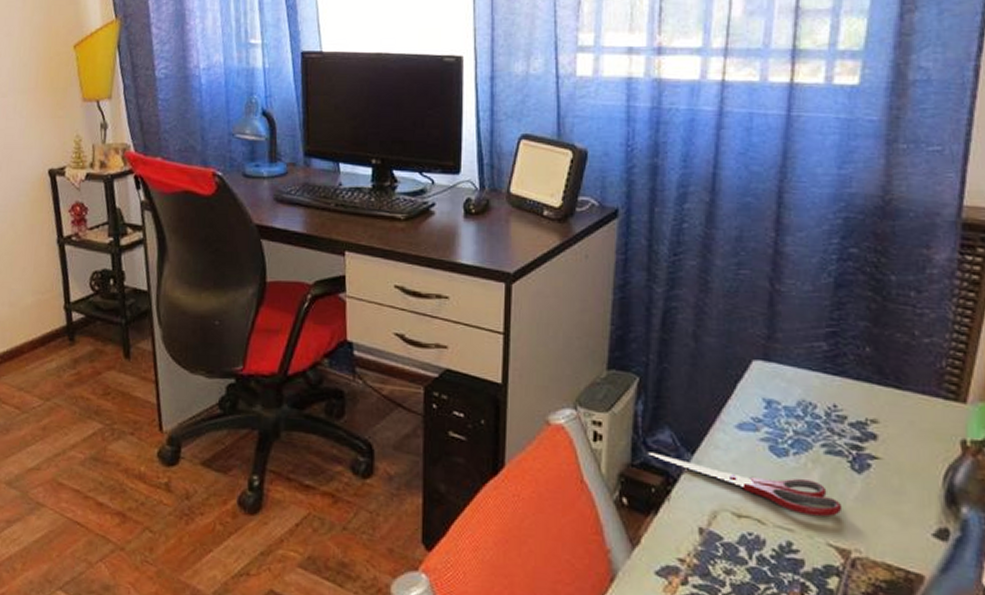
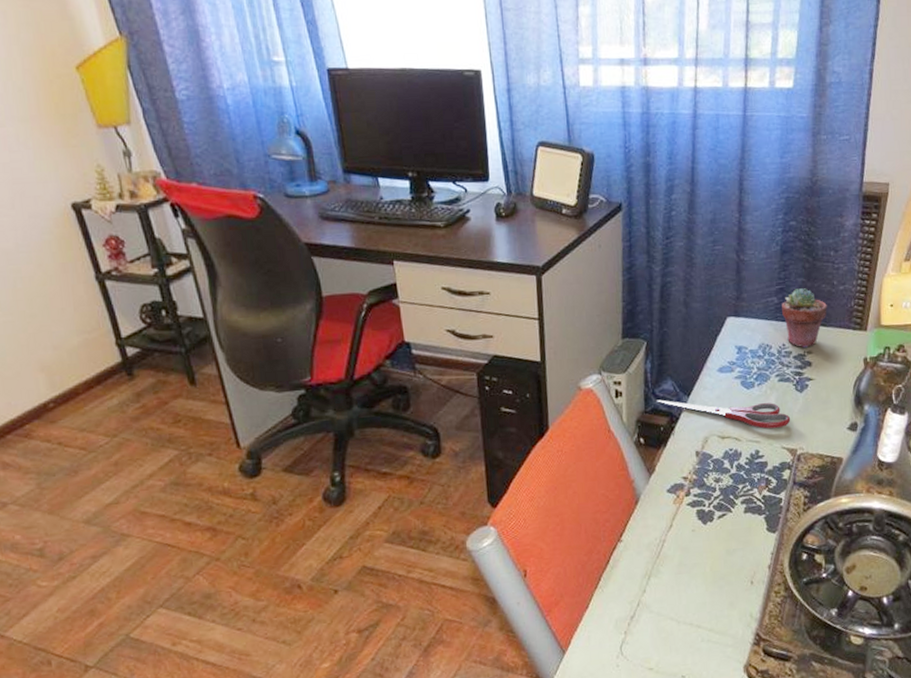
potted succulent: none [833,335,903,415] -> present [782,288,827,348]

